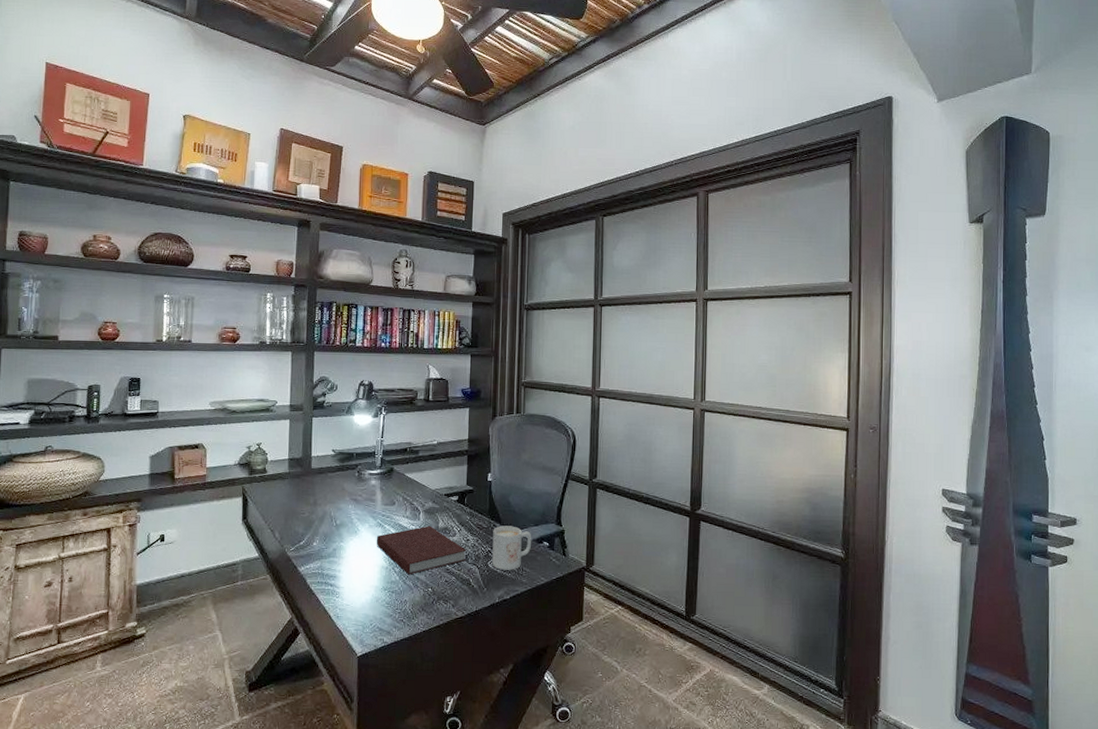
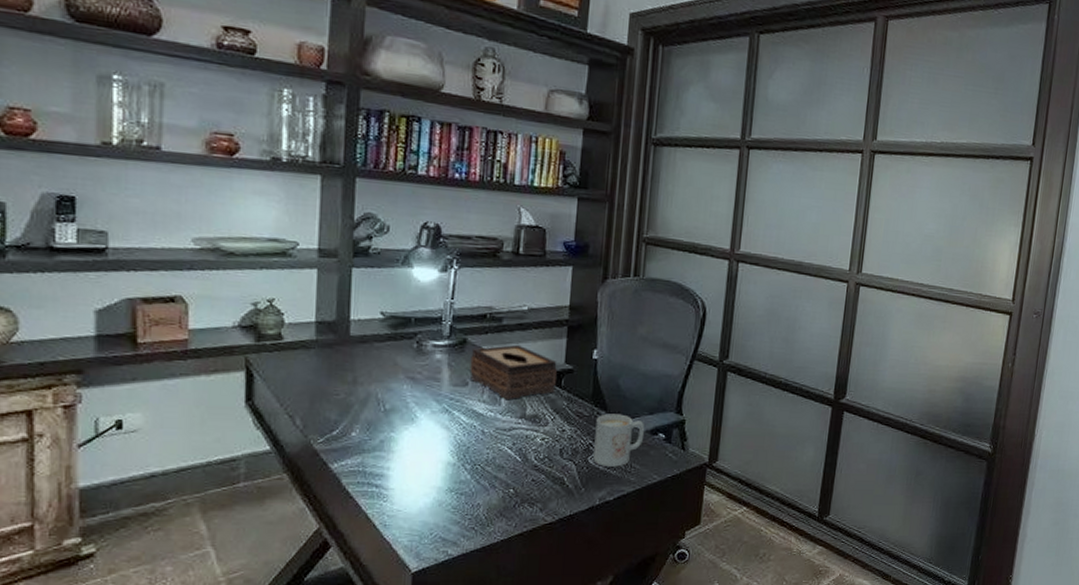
notebook: present [376,525,467,575] -> none [440,412,562,473]
tissue box: none [396,471,461,516] -> present [470,344,557,401]

